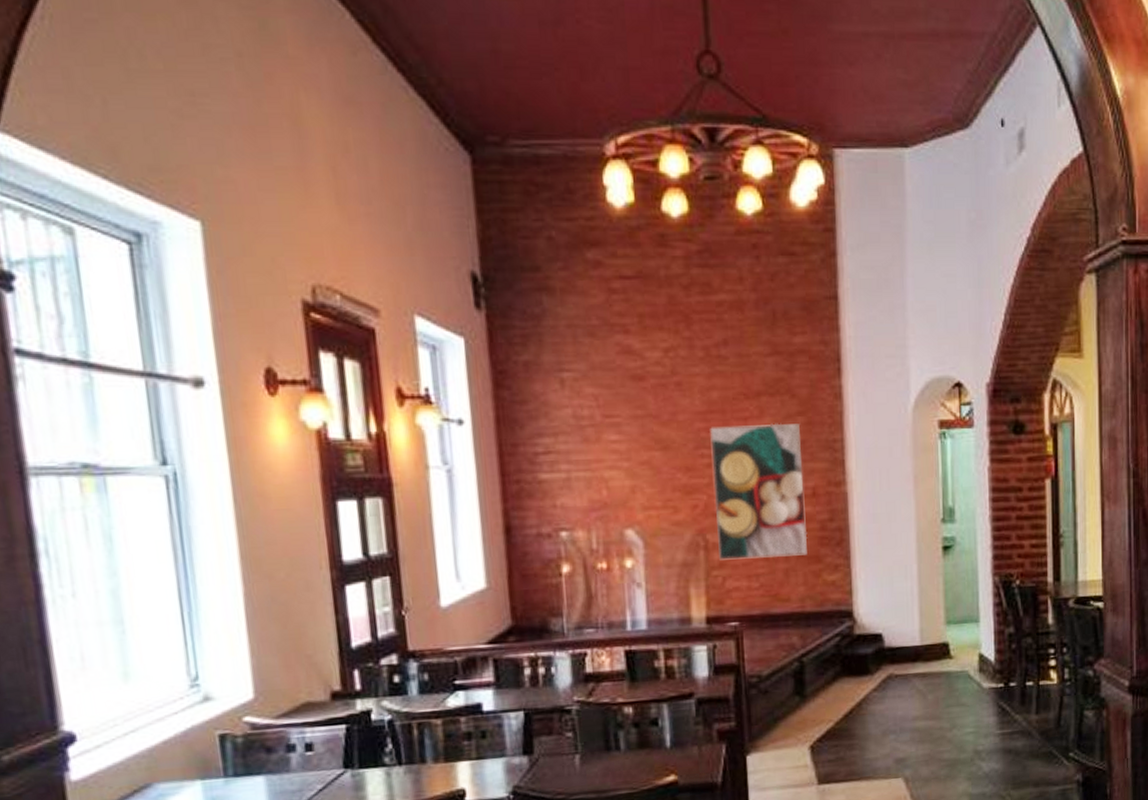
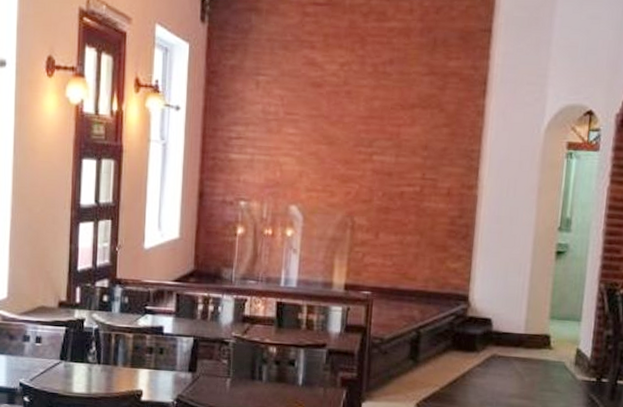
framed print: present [710,423,808,560] -> none [362,130,444,244]

